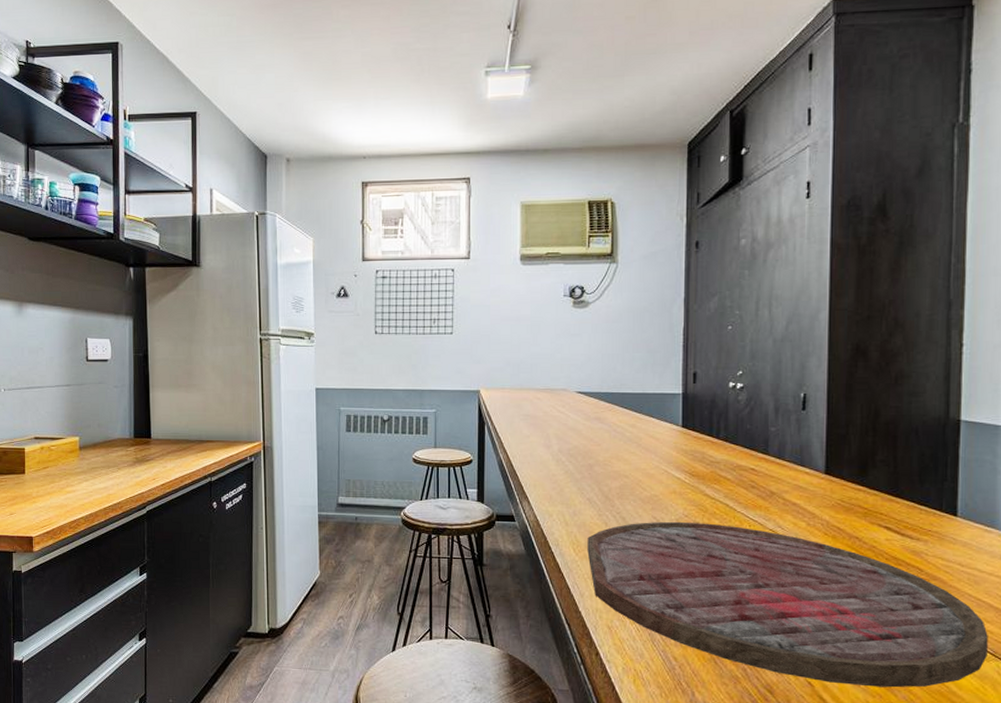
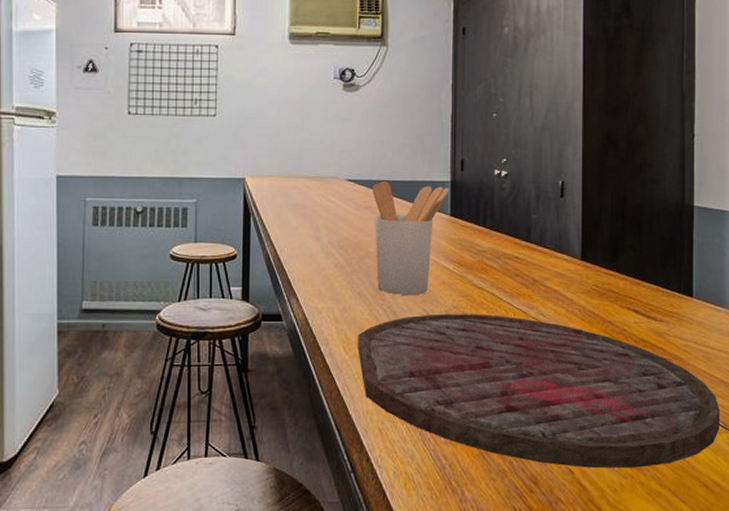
utensil holder: none [601,394,681,502] -> present [372,181,450,295]

